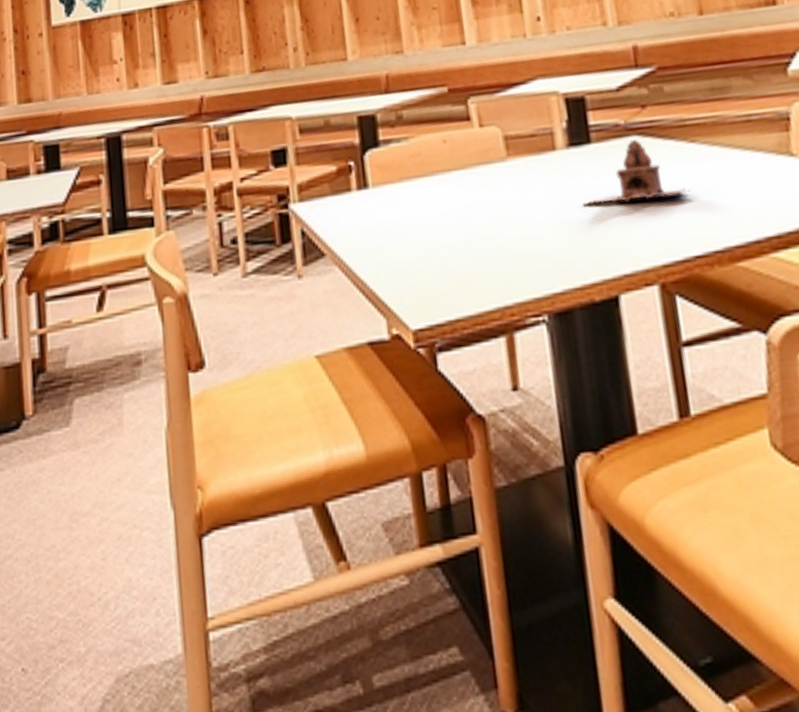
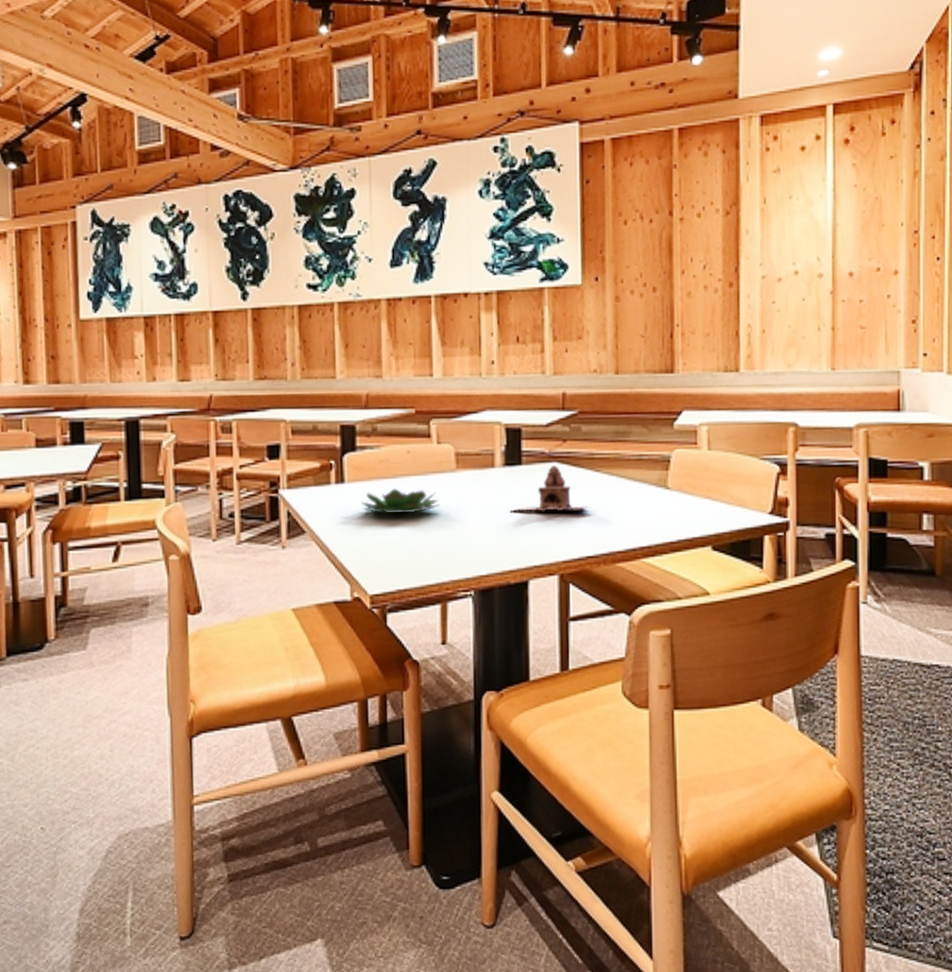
succulent plant: none [390,188,490,223] -> present [361,488,439,514]

